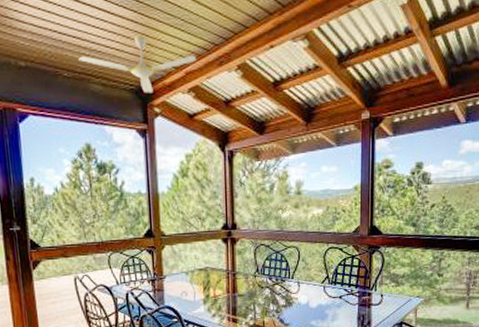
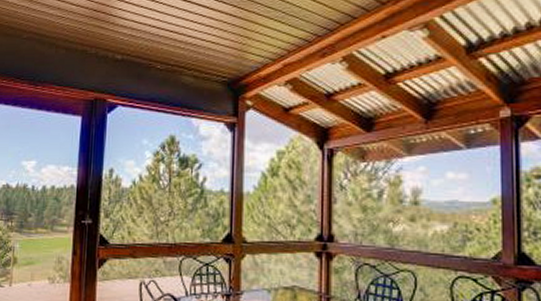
ceiling fan: present [78,35,197,94] -> none [173,28,297,86]

